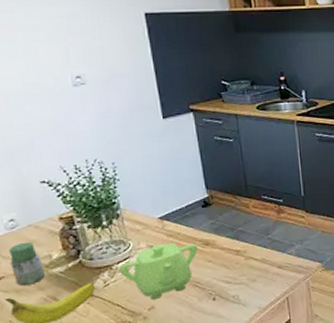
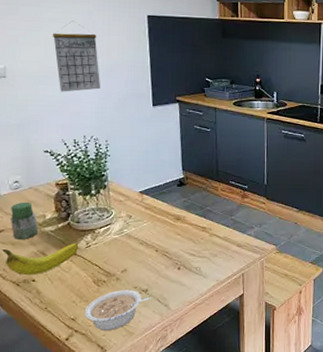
calendar: none [34,26,98,111] -> present [53,20,100,92]
teapot: present [118,242,198,300] -> none [100,214,170,264]

